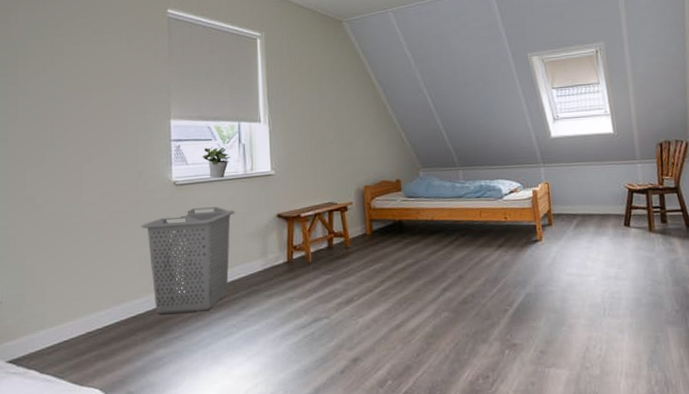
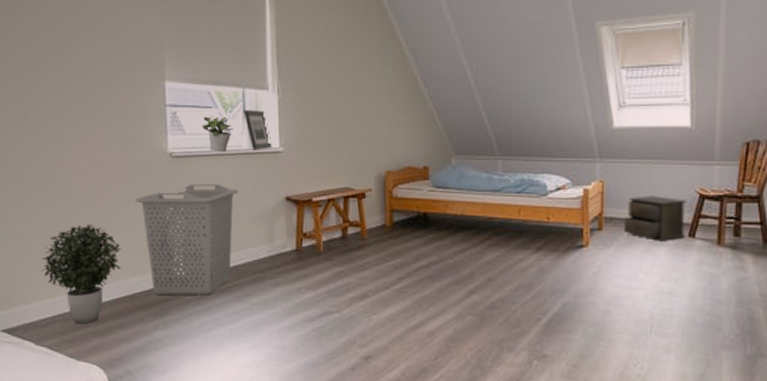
potted plant: none [50,250,127,350] -> present [41,223,122,325]
picture frame: none [239,139,265,175] -> present [243,109,272,150]
nightstand: none [570,192,622,232] -> present [624,196,686,241]

